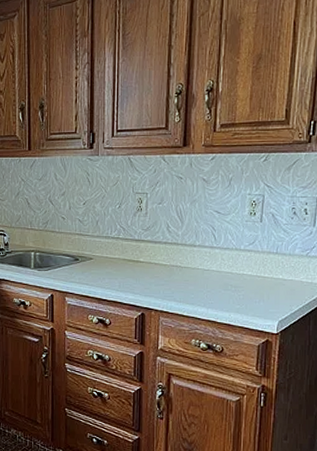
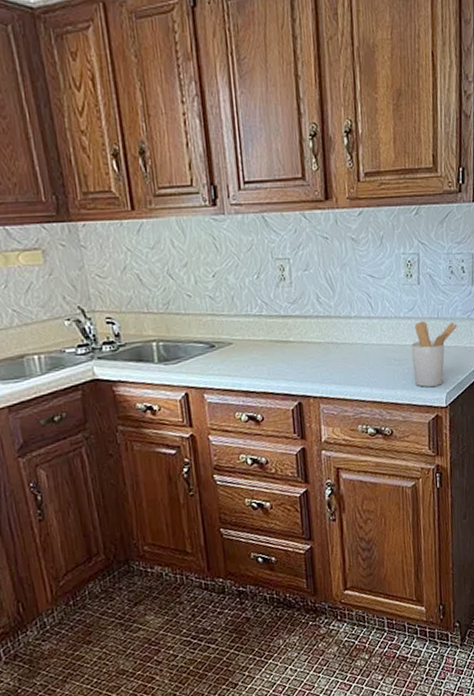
utensil holder: none [248,254,296,314] -> present [411,321,458,387]

